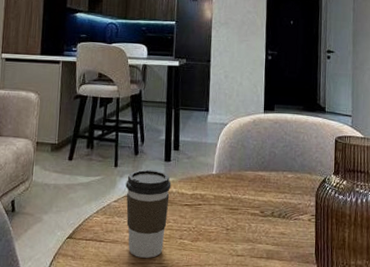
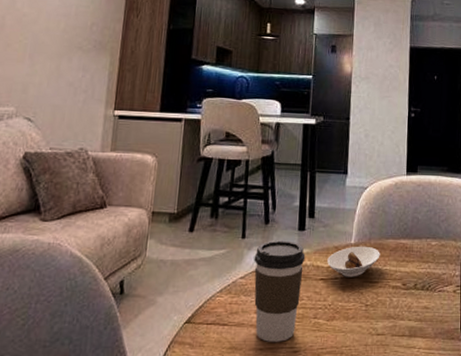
saucer: none [191,176,240,204] -> present [327,246,380,277]

